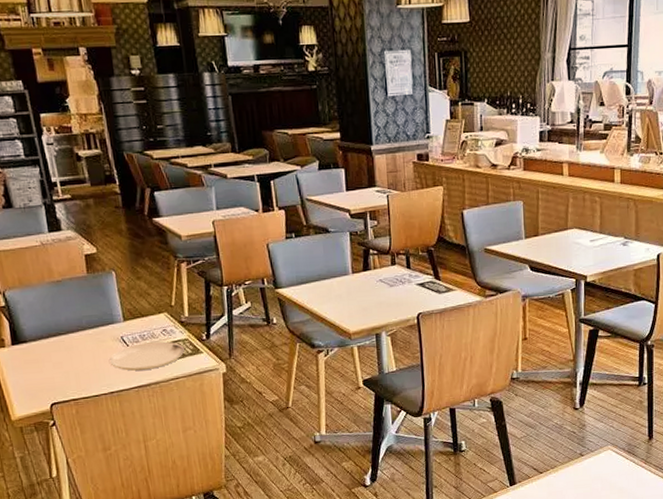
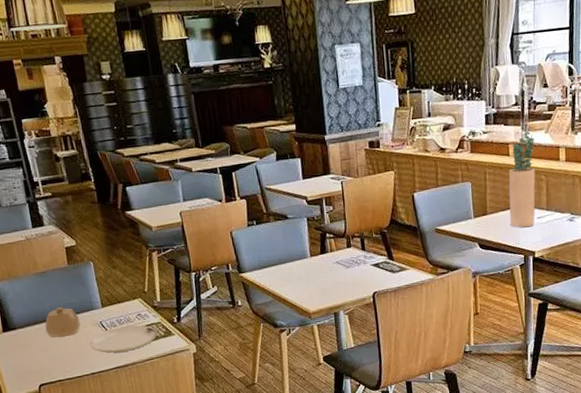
sugar bowl: none [59,319,100,353] -> present [45,307,81,338]
vase: none [561,146,589,251] -> present [508,127,536,228]

